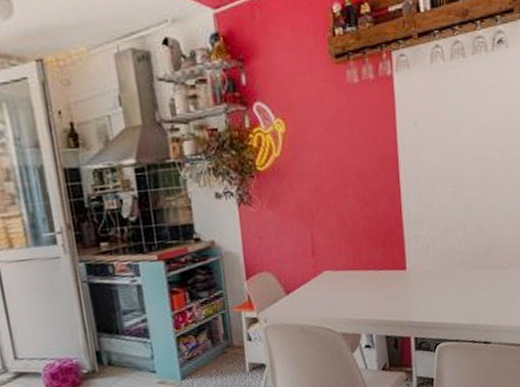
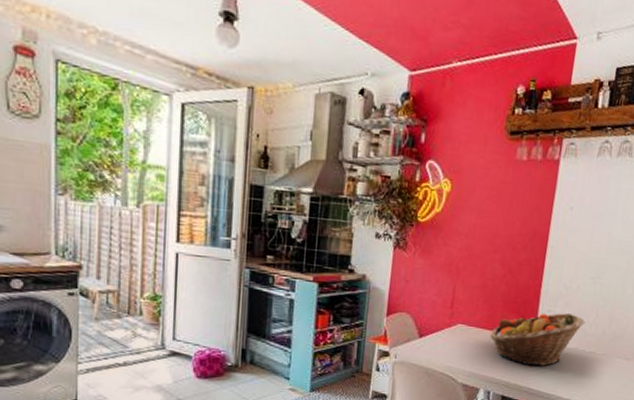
fruit basket: none [360,234,454,299] -> present [490,313,585,366]

